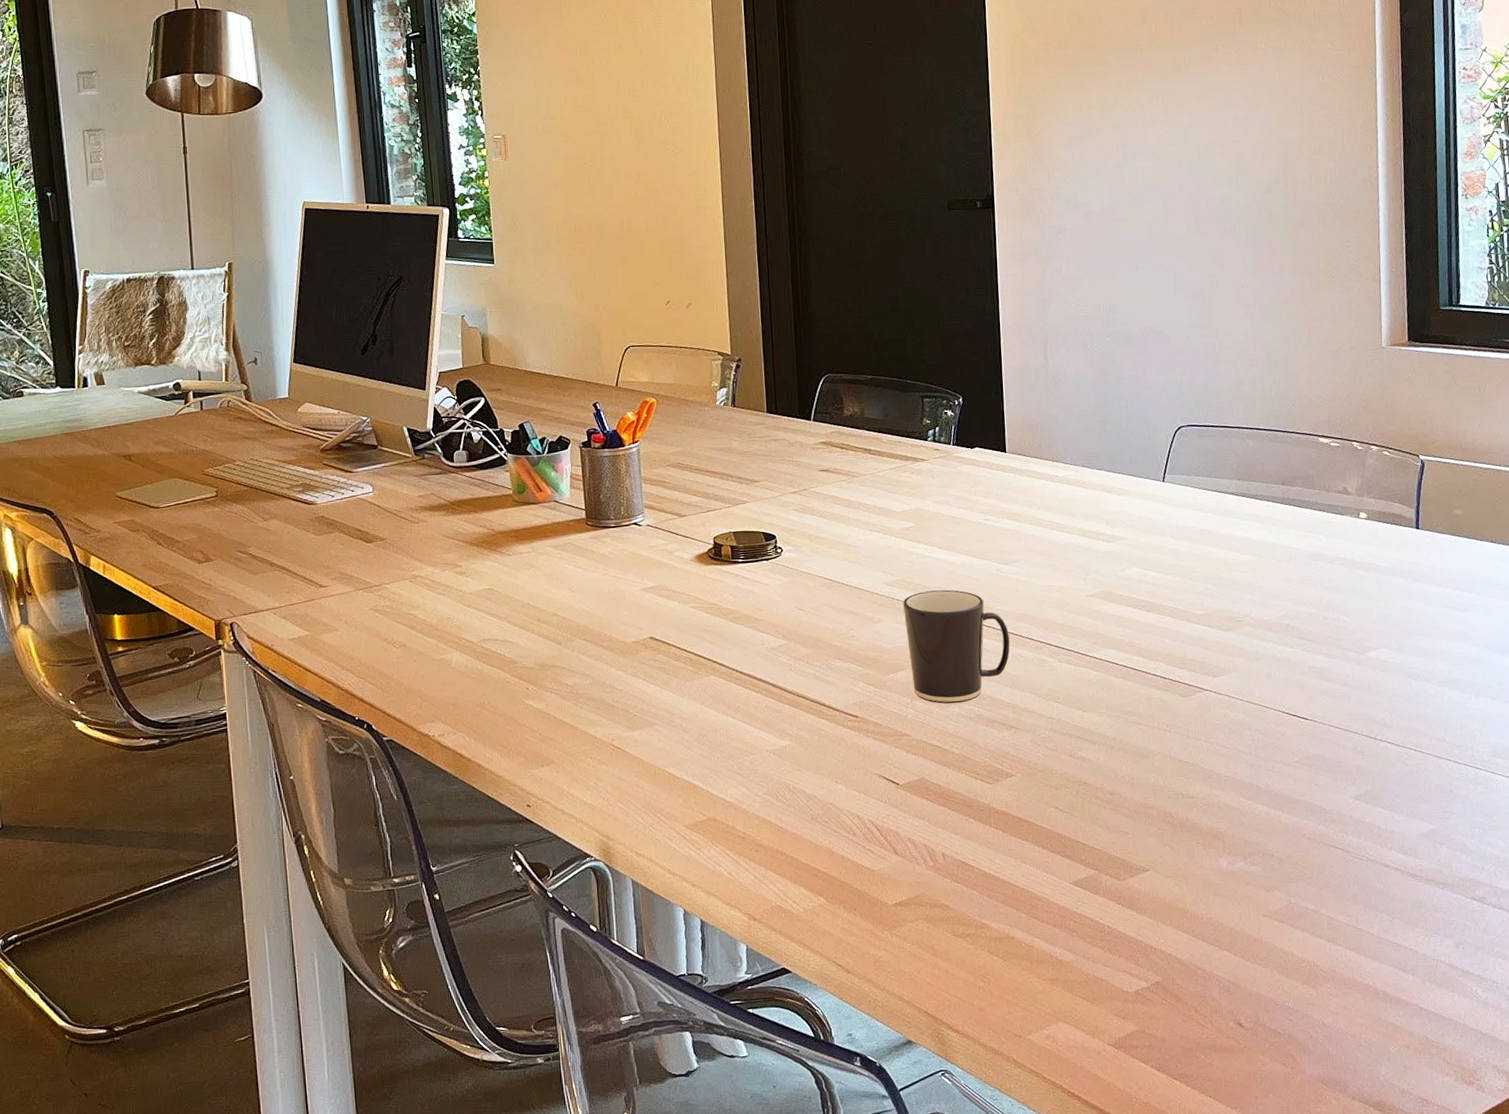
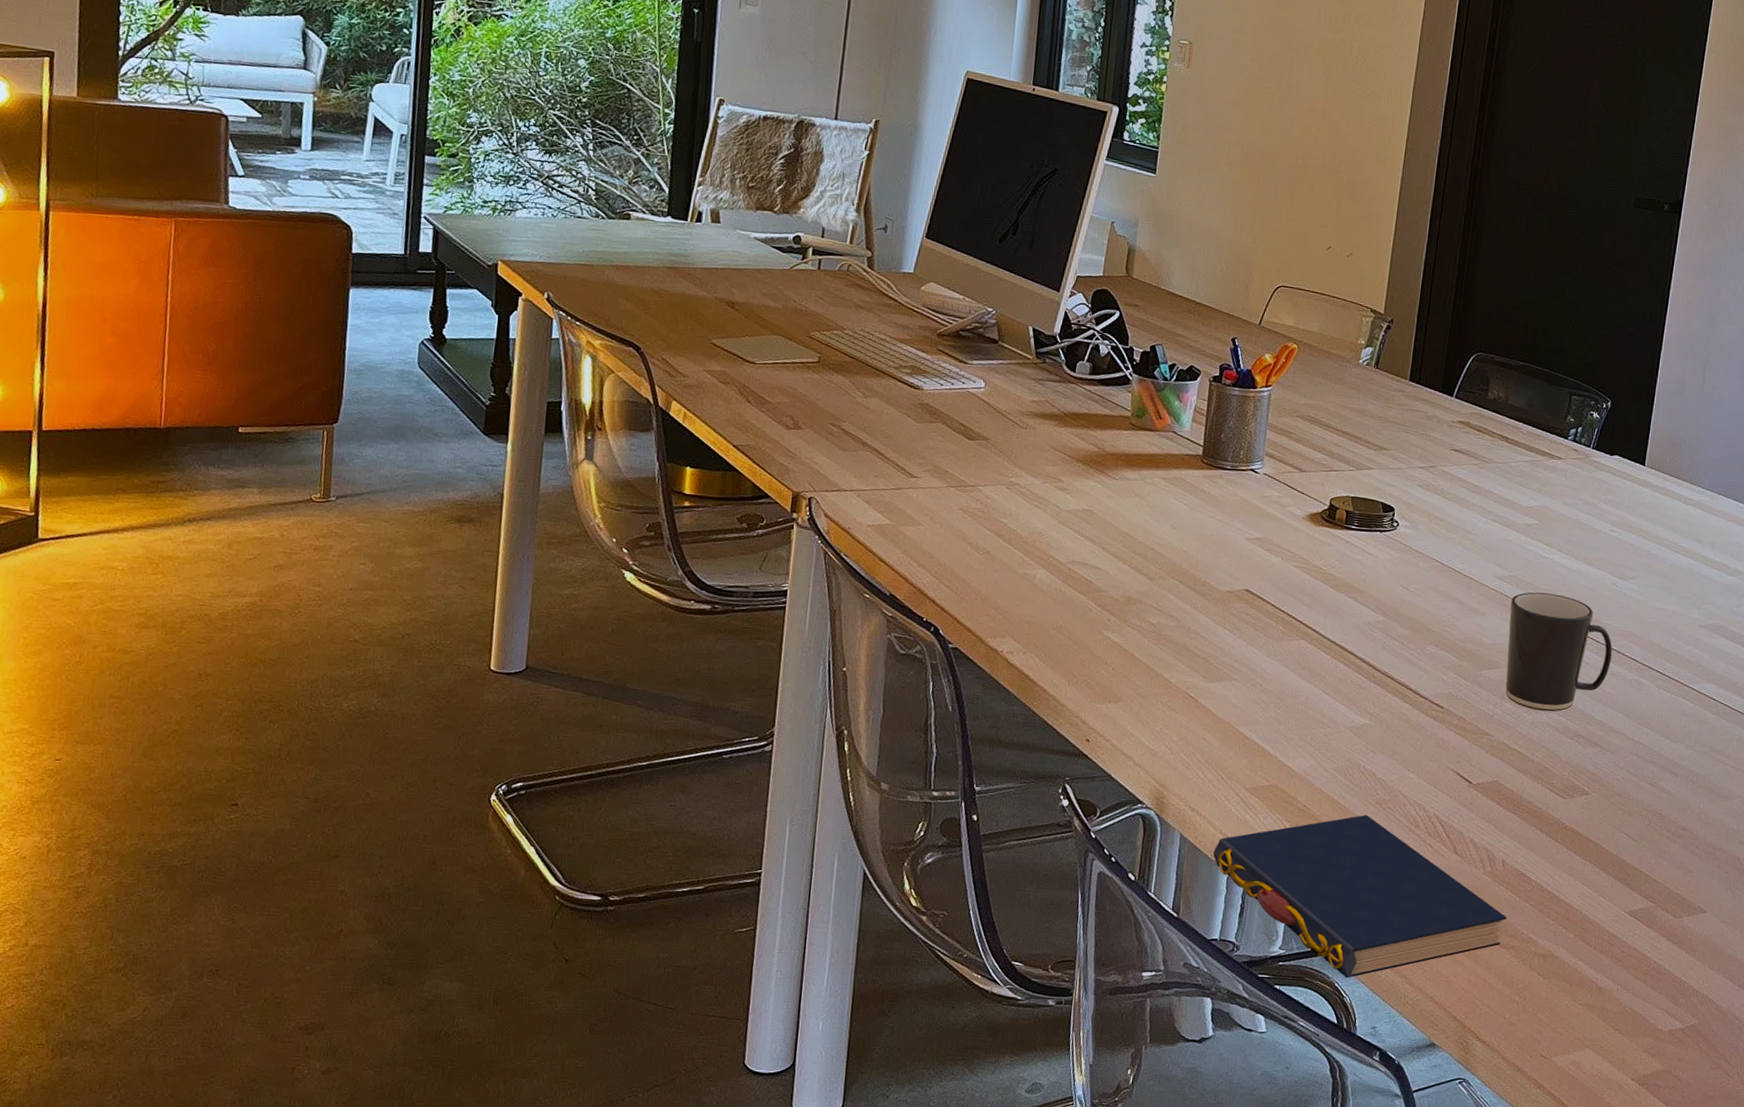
book: none [665,831,958,992] -> present [1212,814,1507,979]

